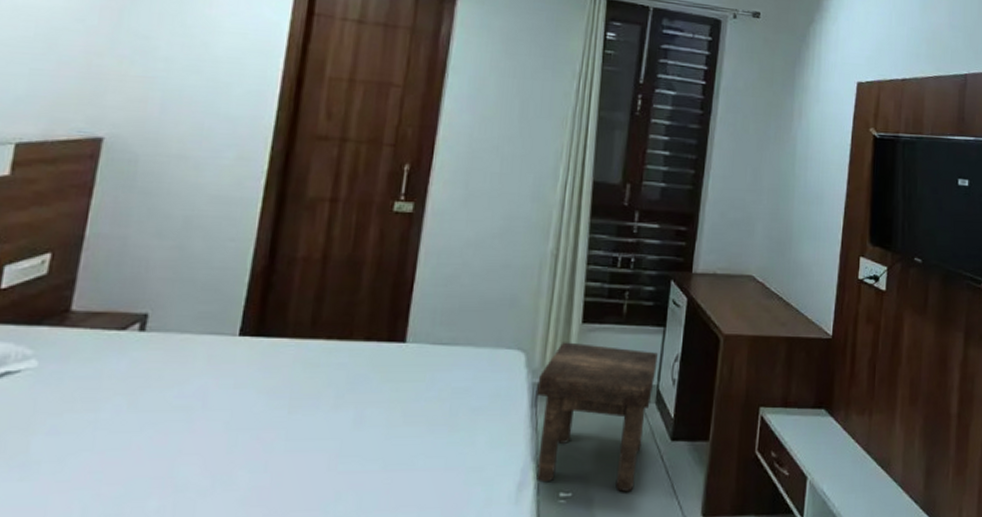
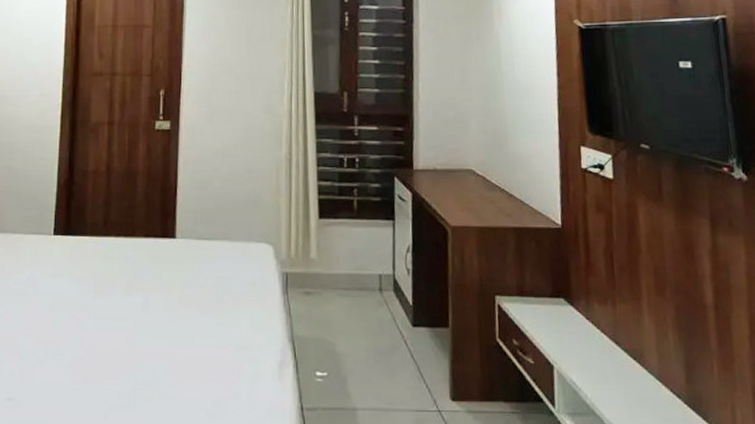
stool: present [536,342,658,492] -> none [286,236,391,373]

